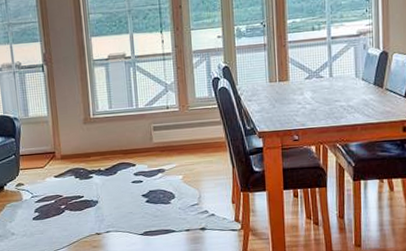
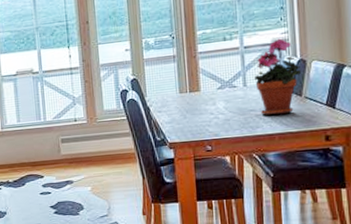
potted plant: none [339,30,383,106] -> present [253,38,301,116]

